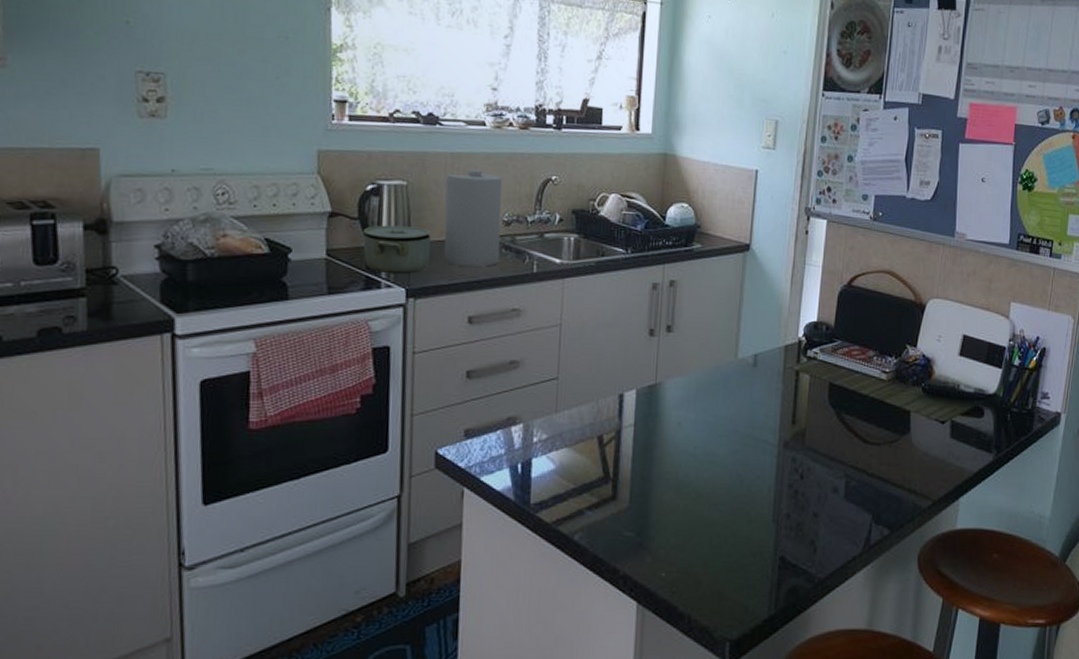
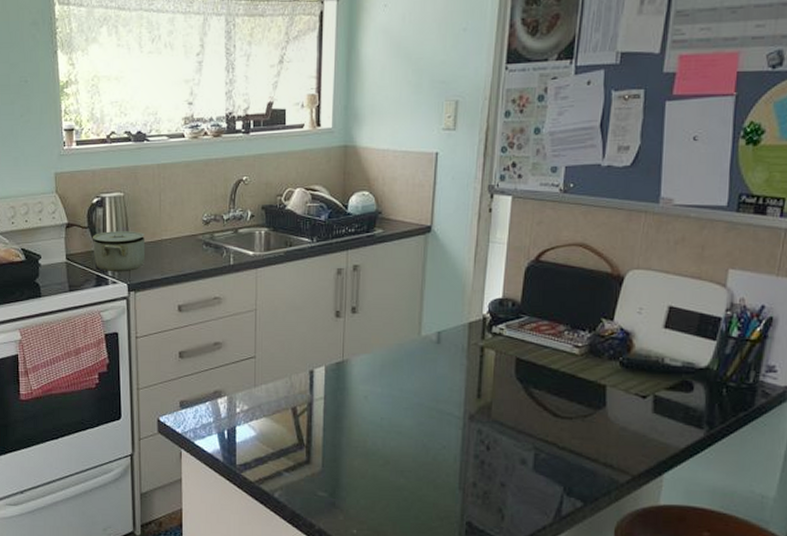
paper towel holder: present [444,169,503,267] -> none [153,177,201,262]

